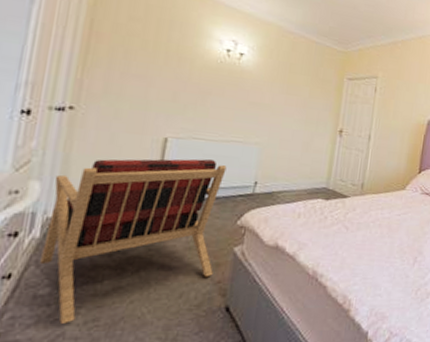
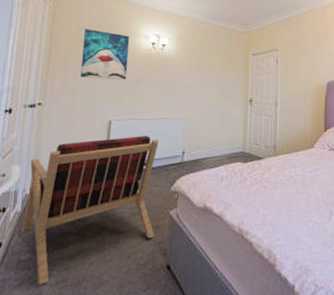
wall art: none [130,20,199,90] -> present [81,29,130,80]

